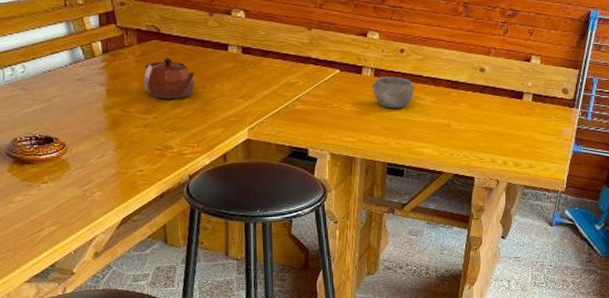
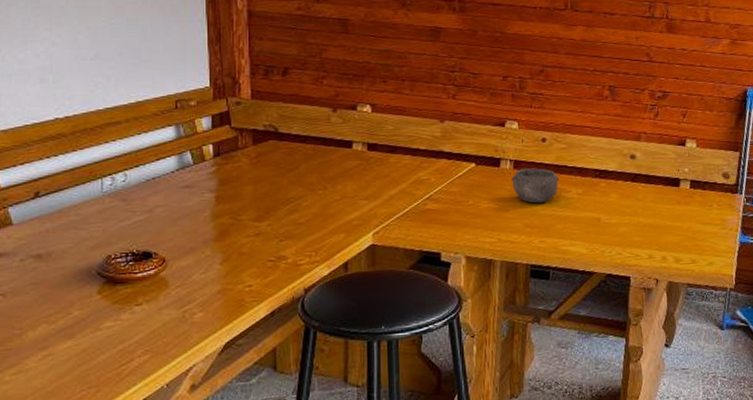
teapot: present [142,57,195,99] -> none [256,158,316,204]

